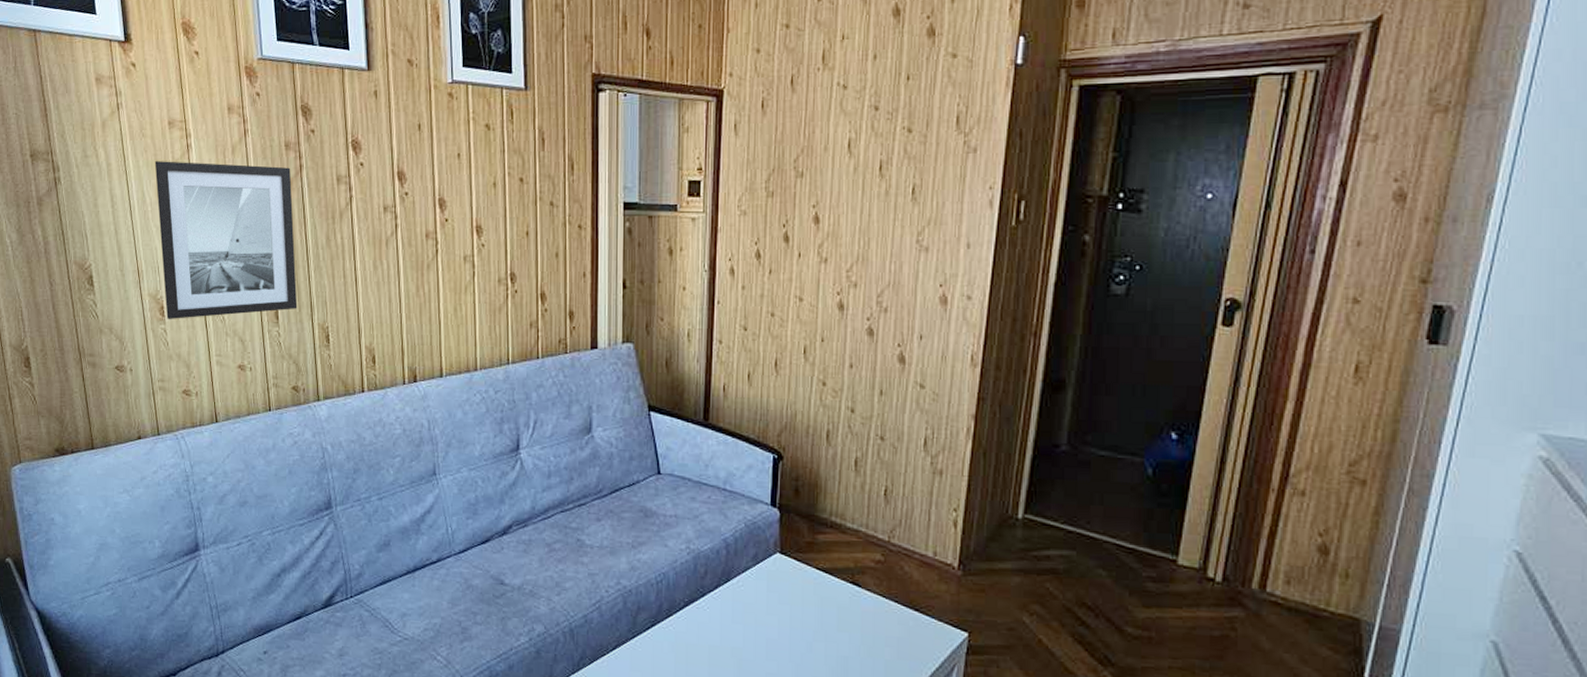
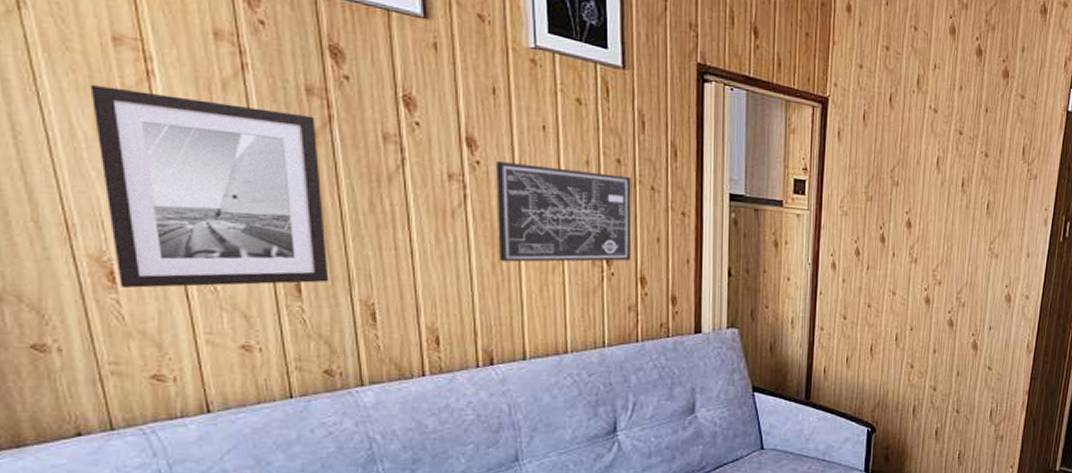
wall art: none [420,191,533,284] -> present [496,161,632,262]

